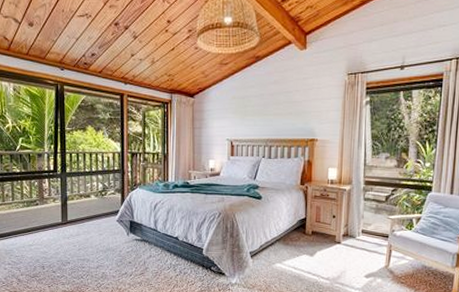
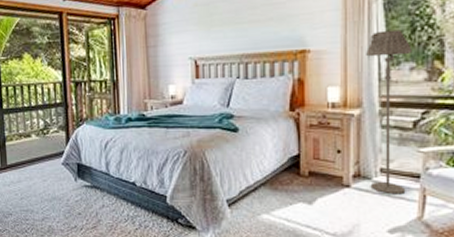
floor lamp: none [354,128,388,250] -> present [366,29,412,195]

